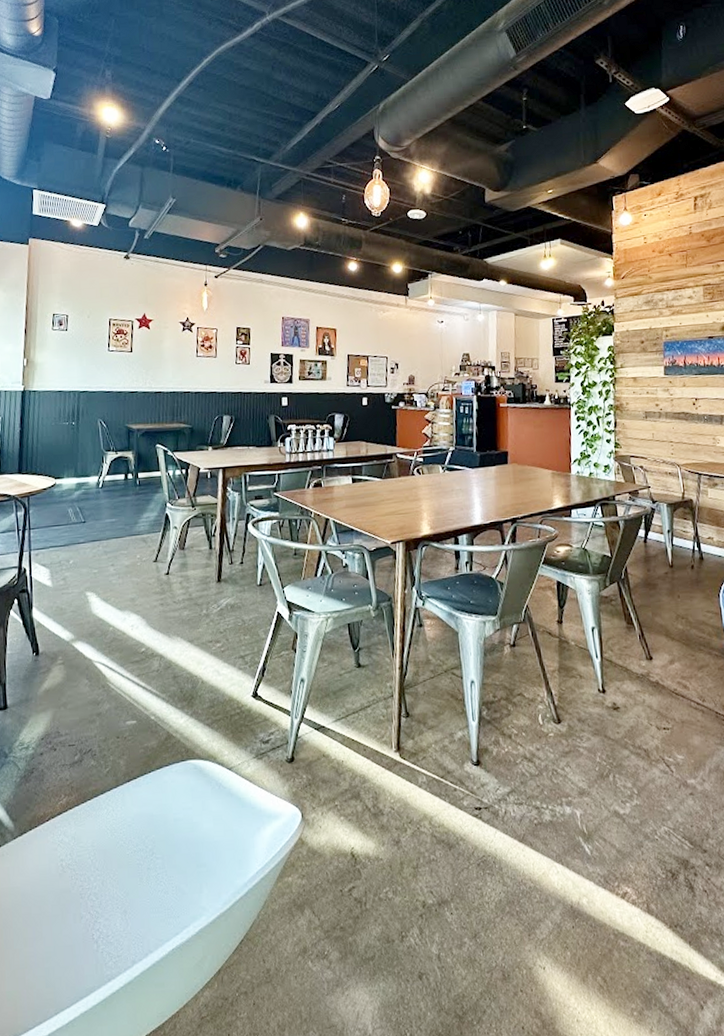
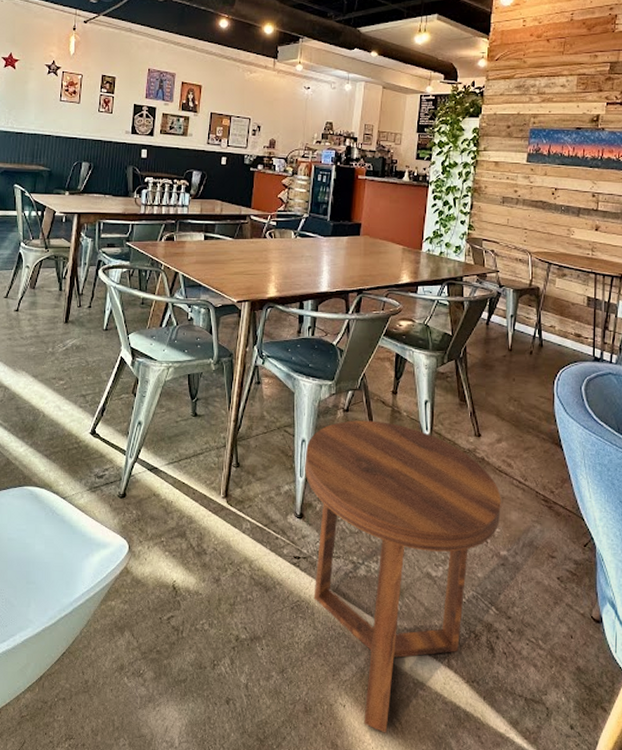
side table: none [475,653,683,994] -> present [305,420,501,733]

